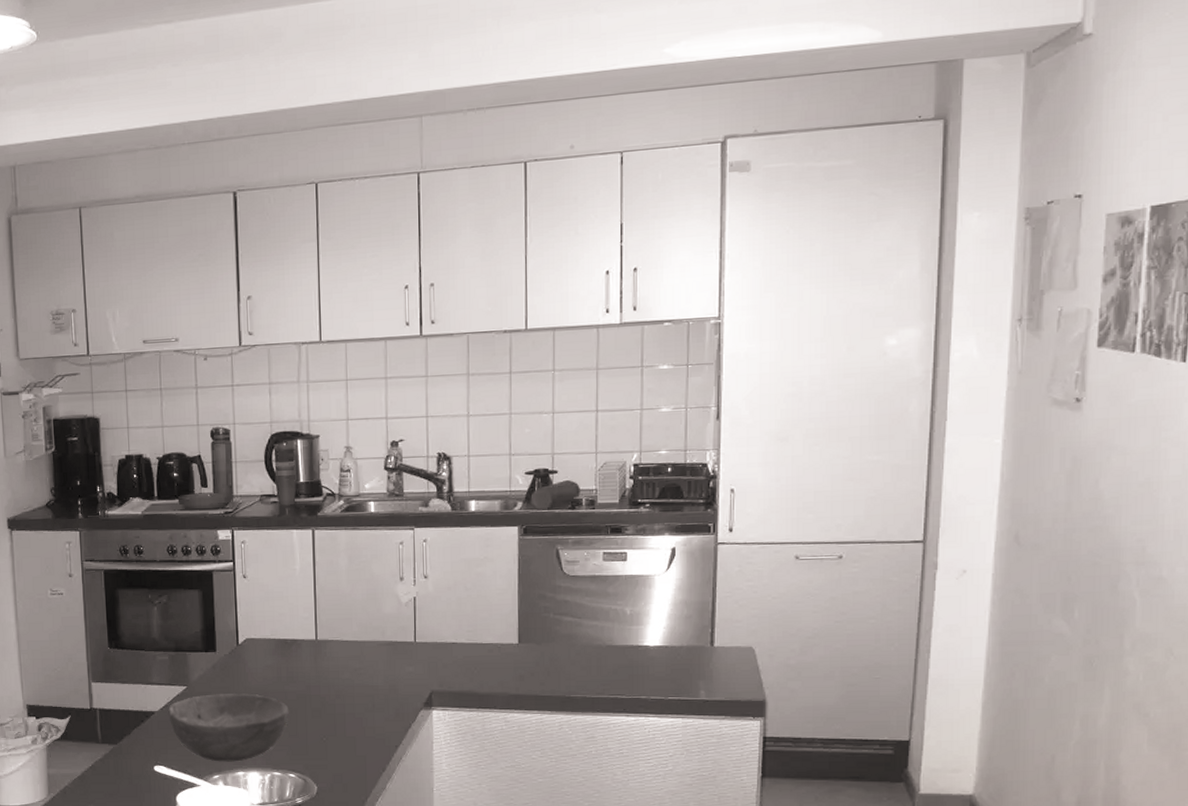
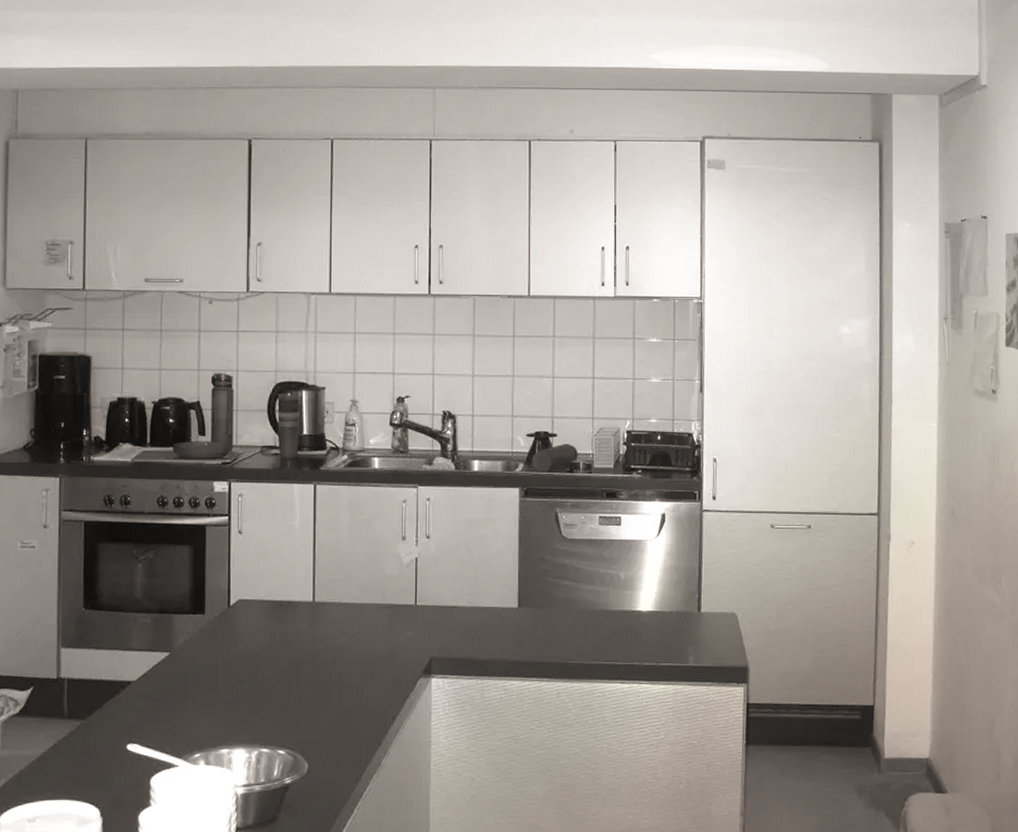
bowl: present [168,693,289,762] -> none [147,660,281,738]

